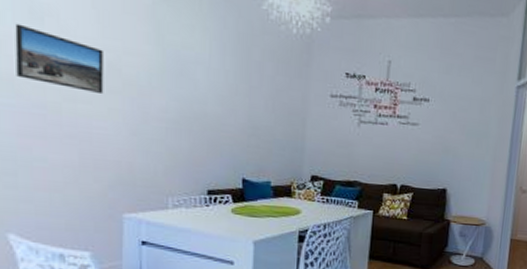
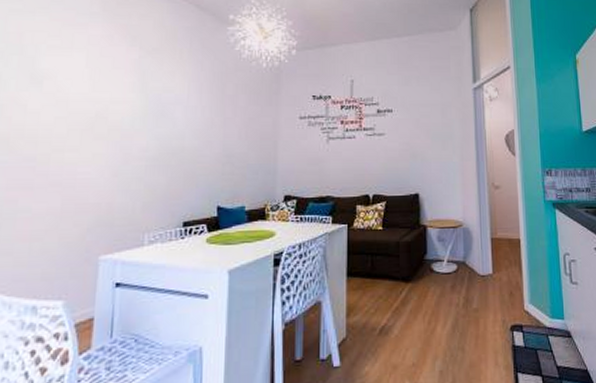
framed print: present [15,23,104,95] -> none [12,89,93,142]

